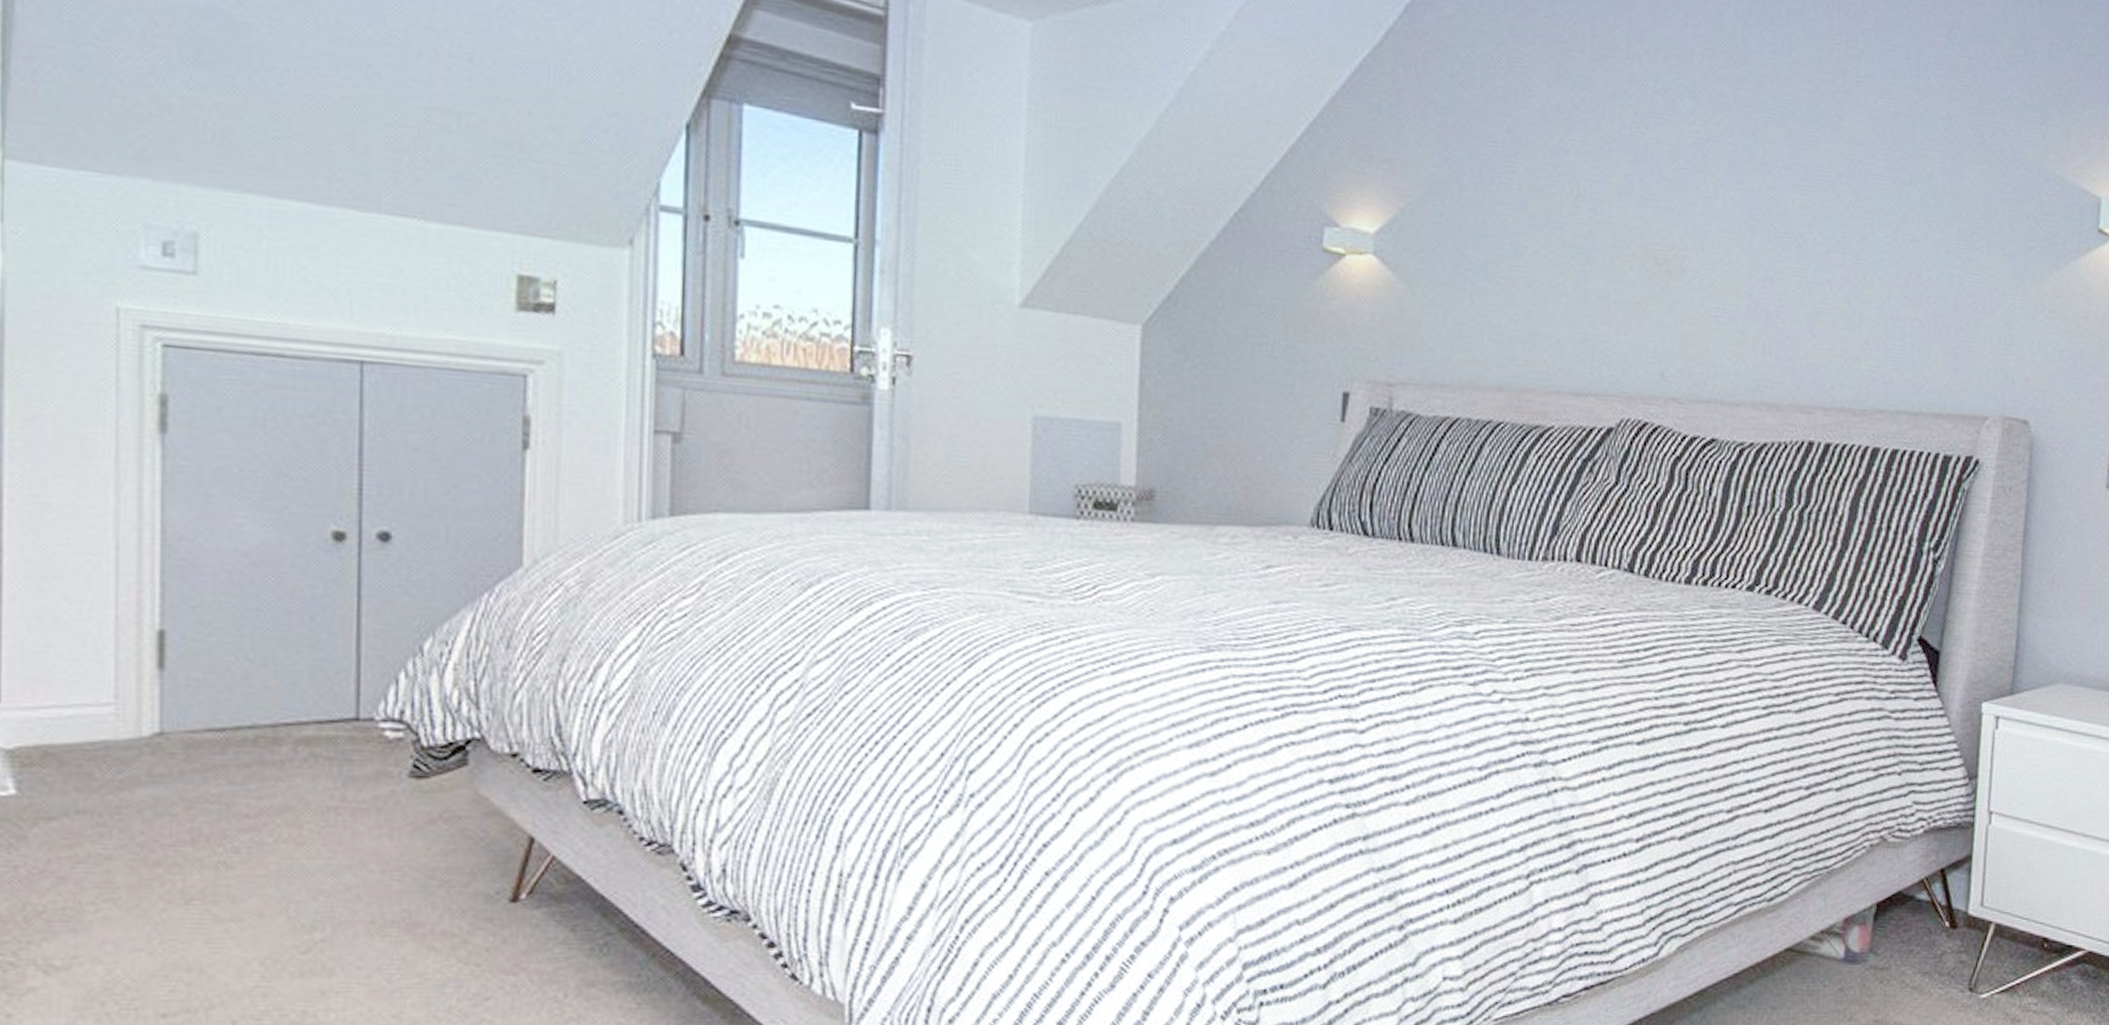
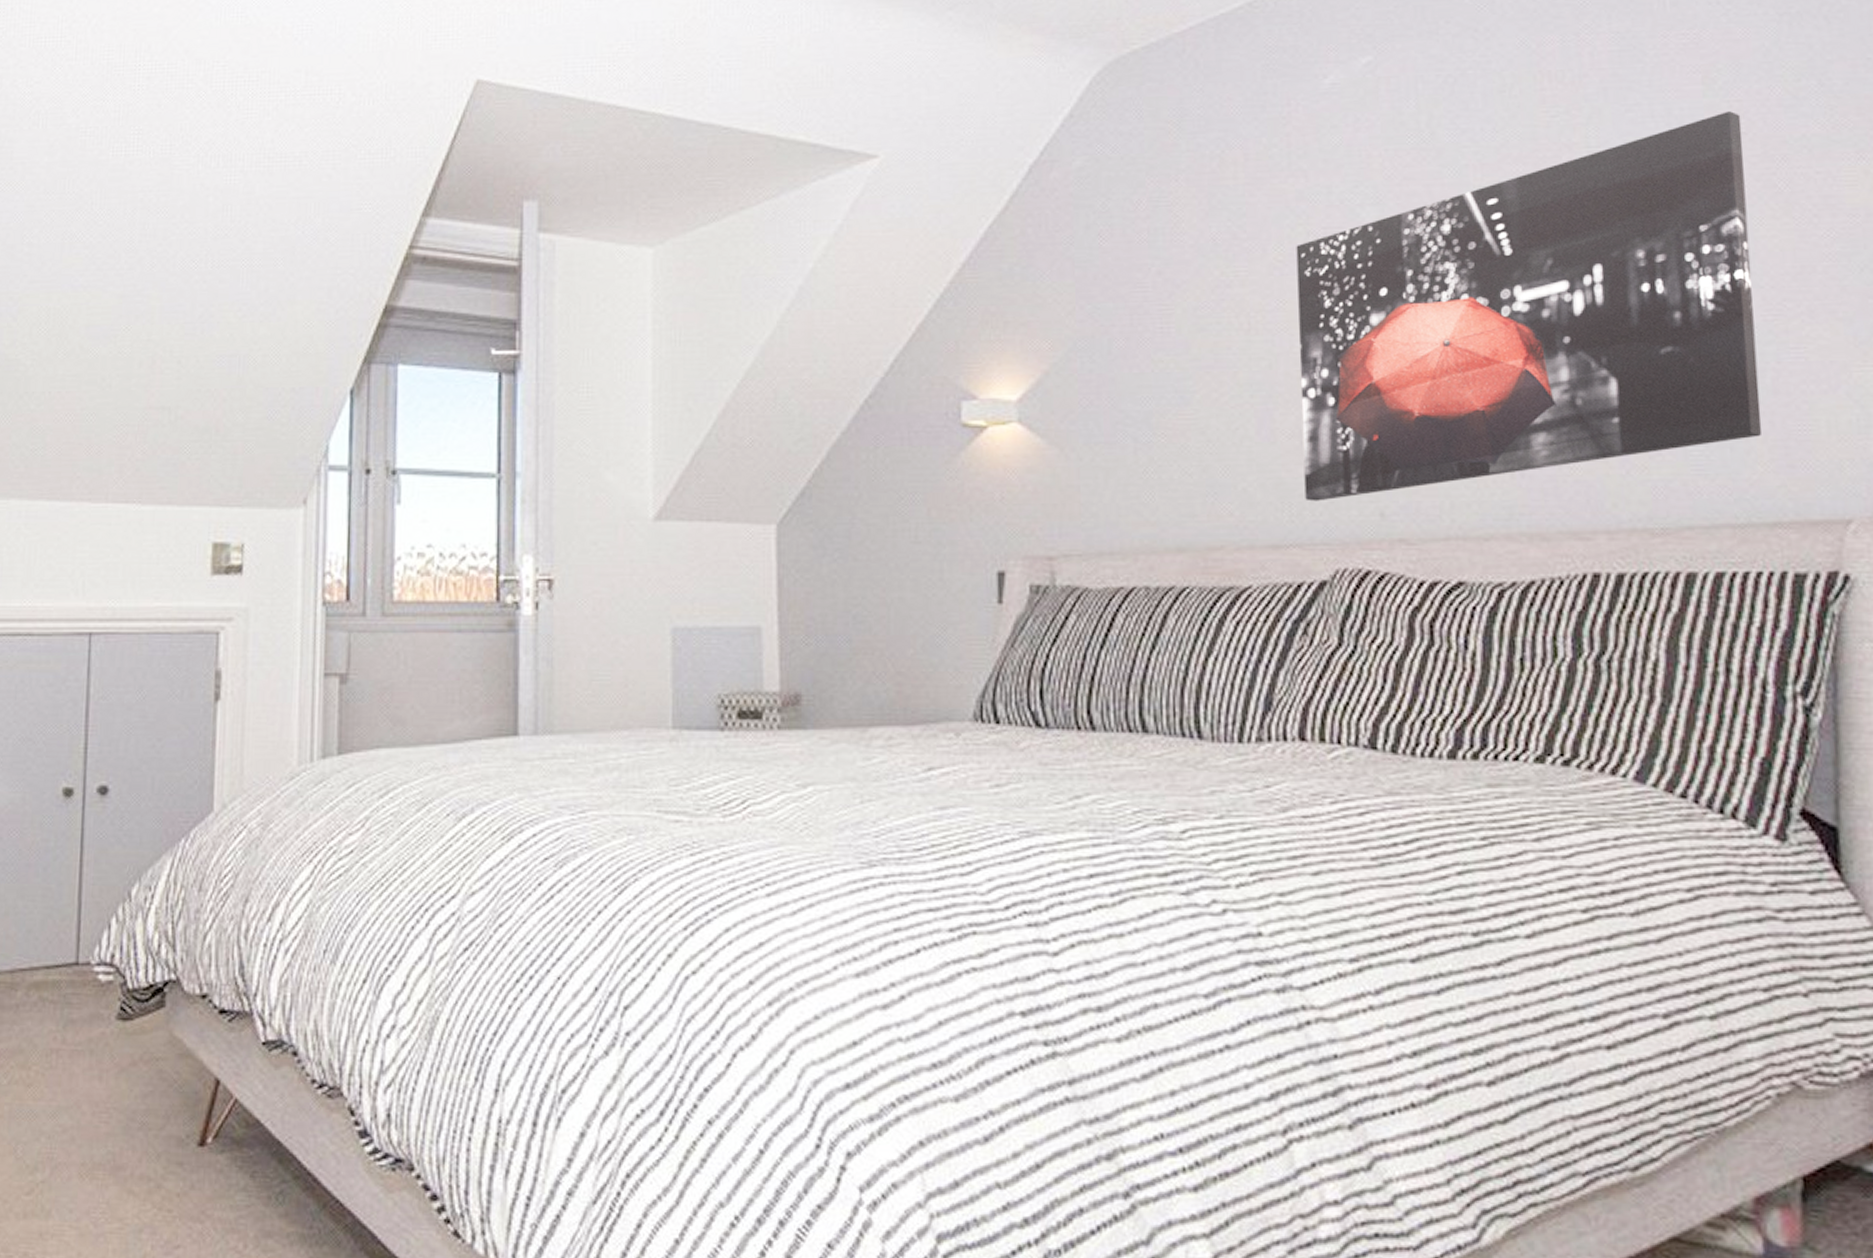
wall art: none [1605,65,1969,358] -> present [1296,111,1763,502]

